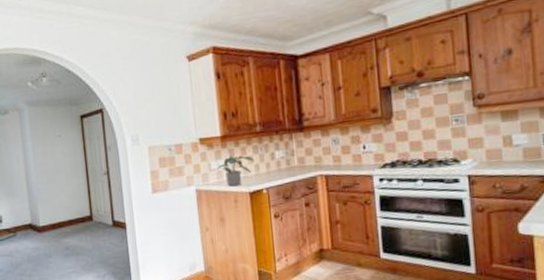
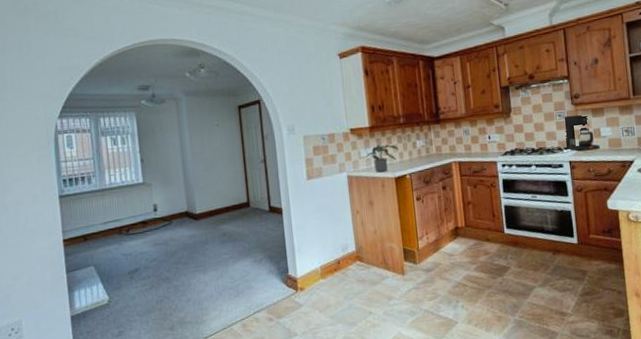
coffee maker: none [460,120,511,164] -> present [563,115,600,152]

